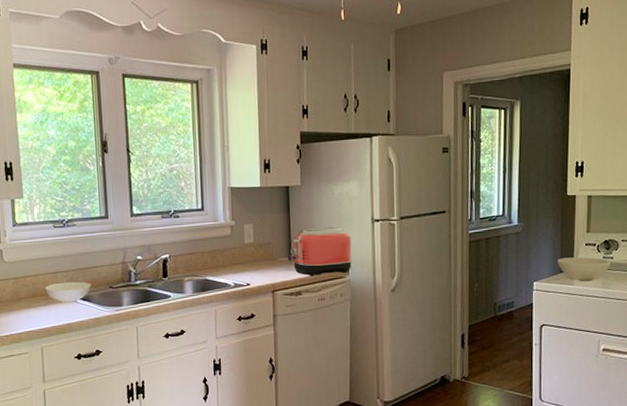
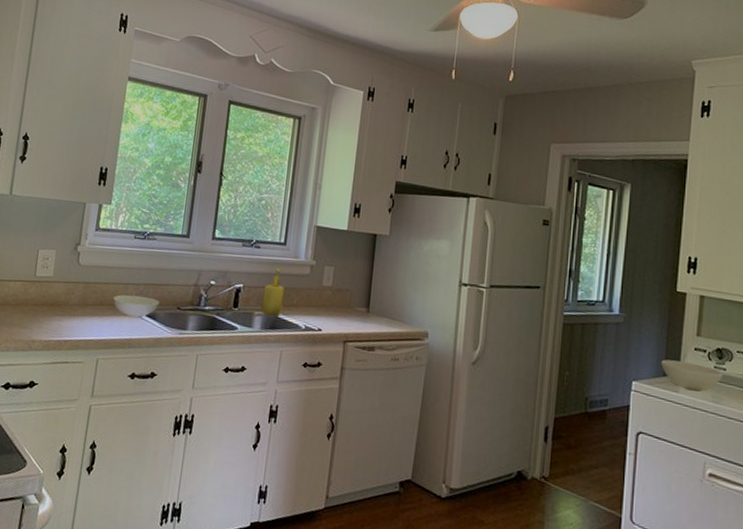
soap dispenser: none [189,234,211,280] -> present [261,268,286,317]
toaster: present [288,226,352,277] -> none [365,280,435,336]

